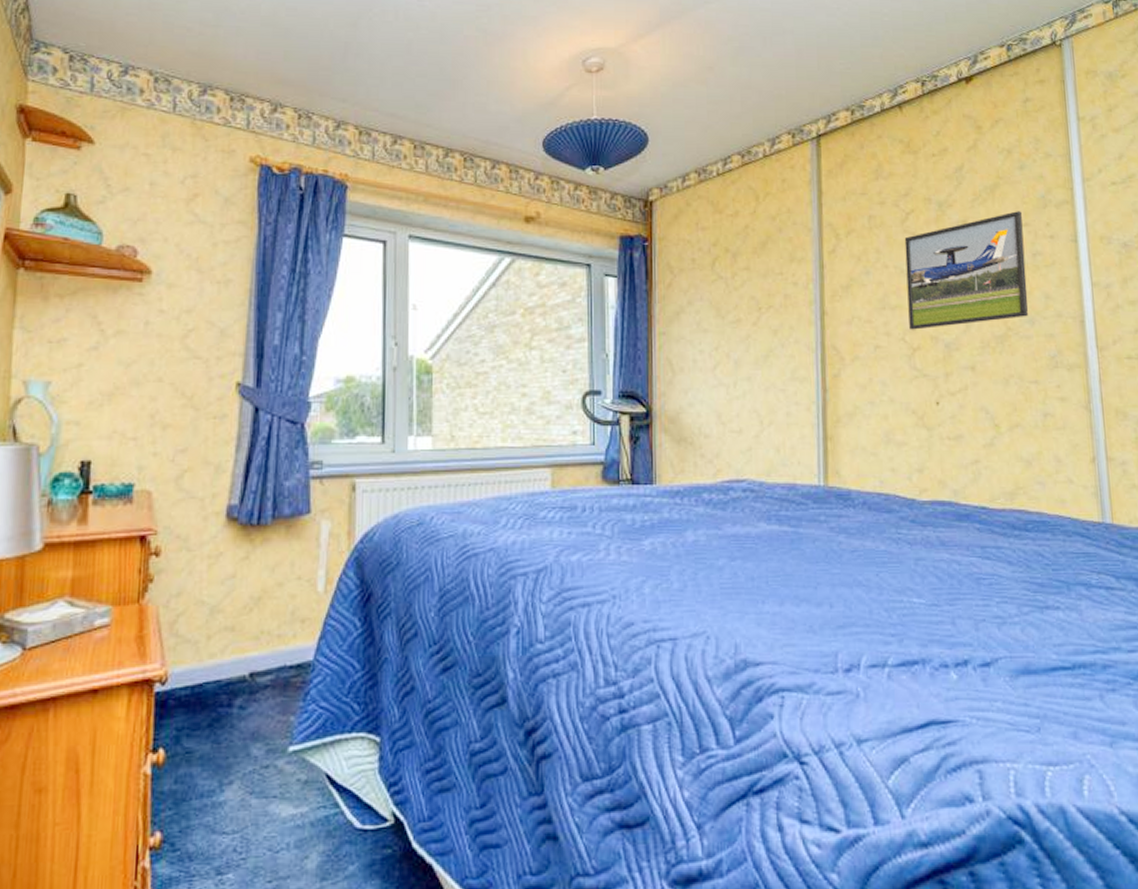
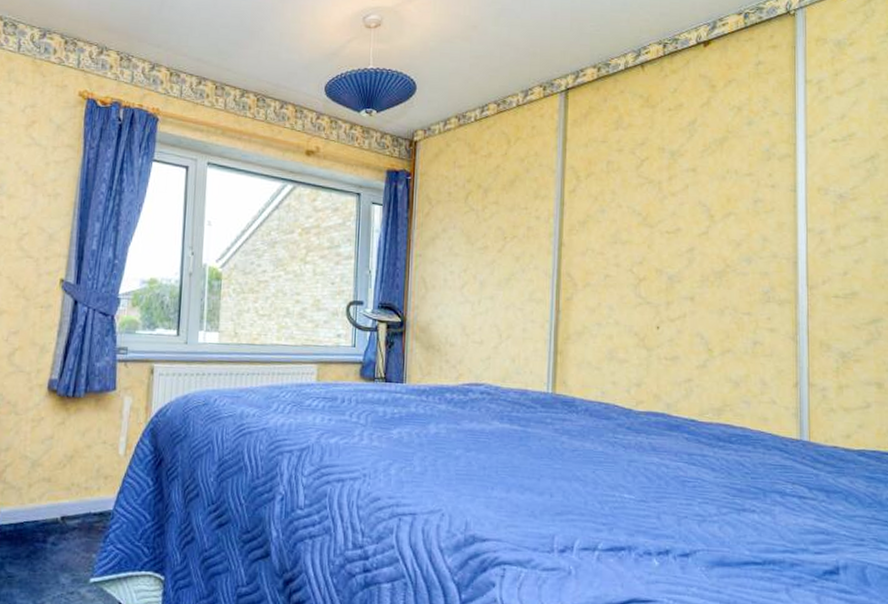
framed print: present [904,211,1029,330] -> none [637,162,747,263]

